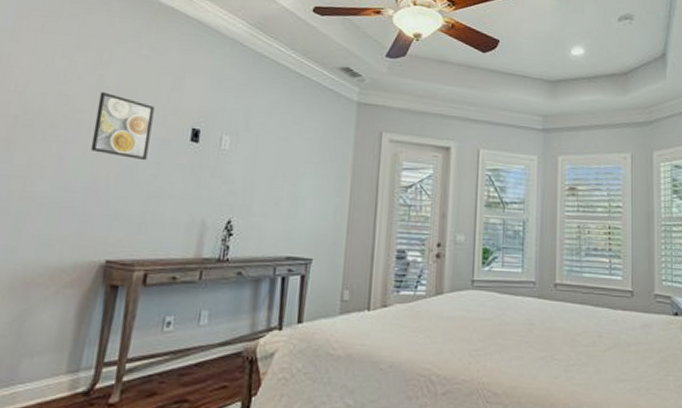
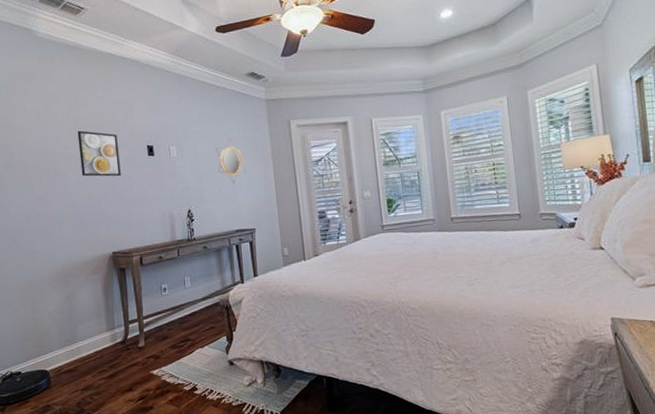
home mirror: none [279,138,318,197] -> present [216,138,246,184]

